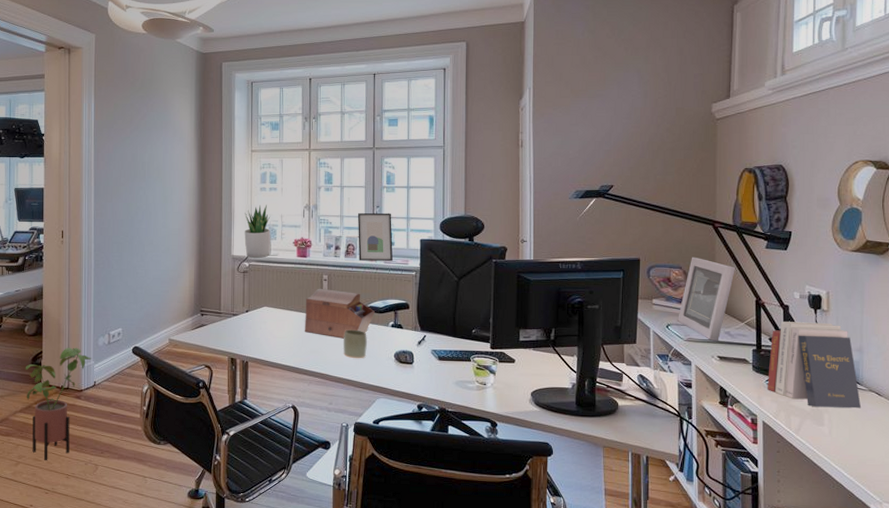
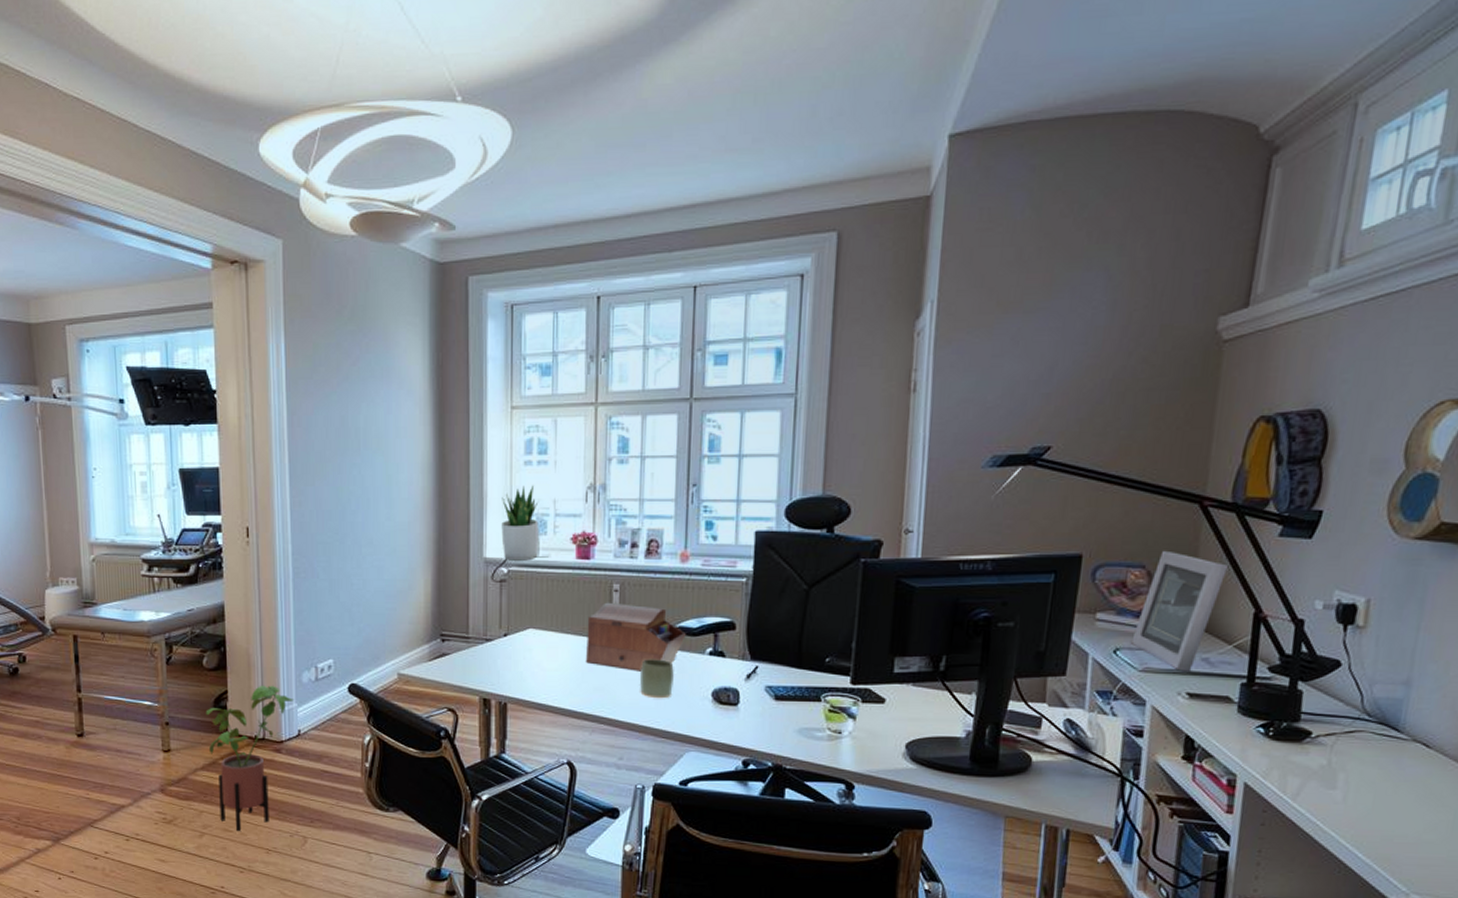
picture frame: present [357,212,393,262] -> none [664,493,715,564]
books: present [768,322,862,409] -> none [1257,643,1398,766]

